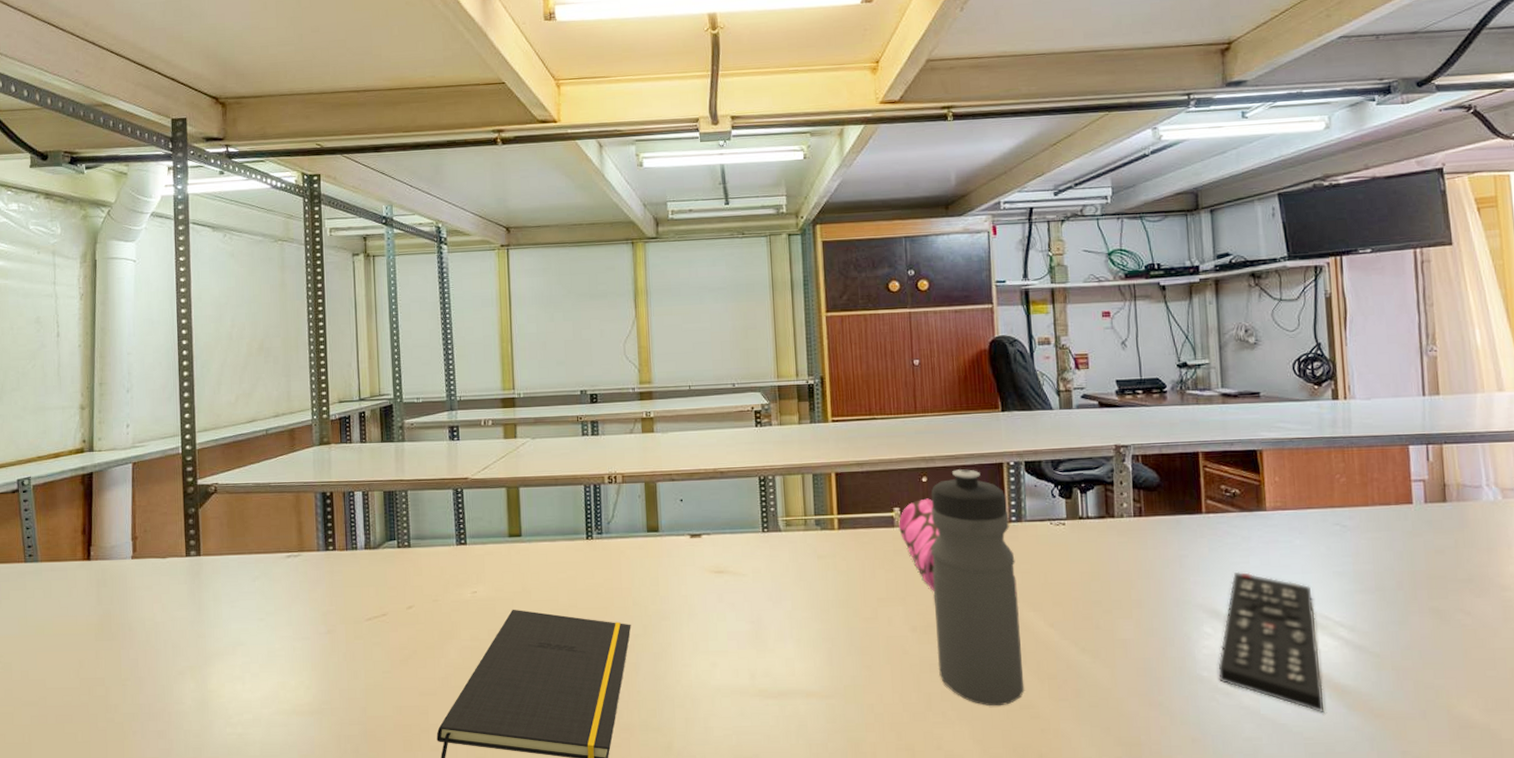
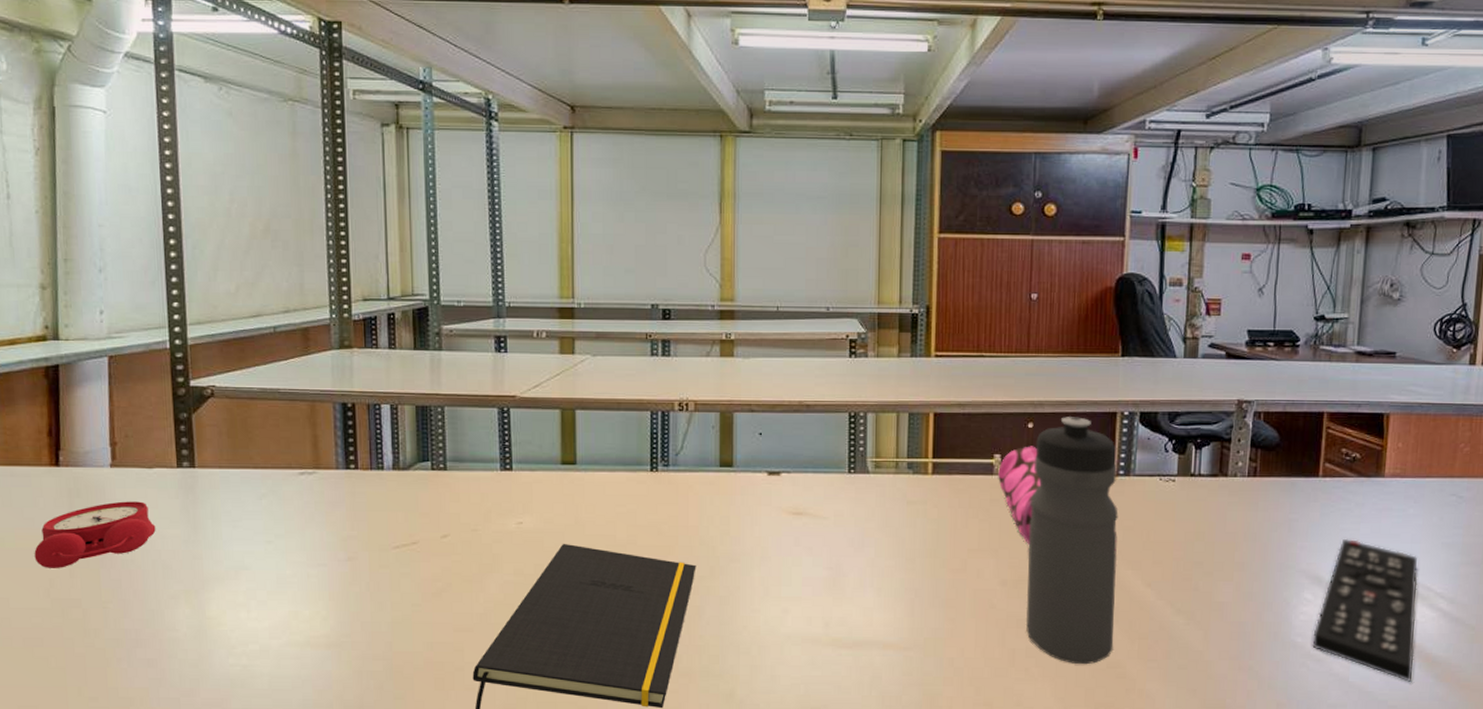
alarm clock: none [68,588,168,651] -> present [34,501,156,568]

